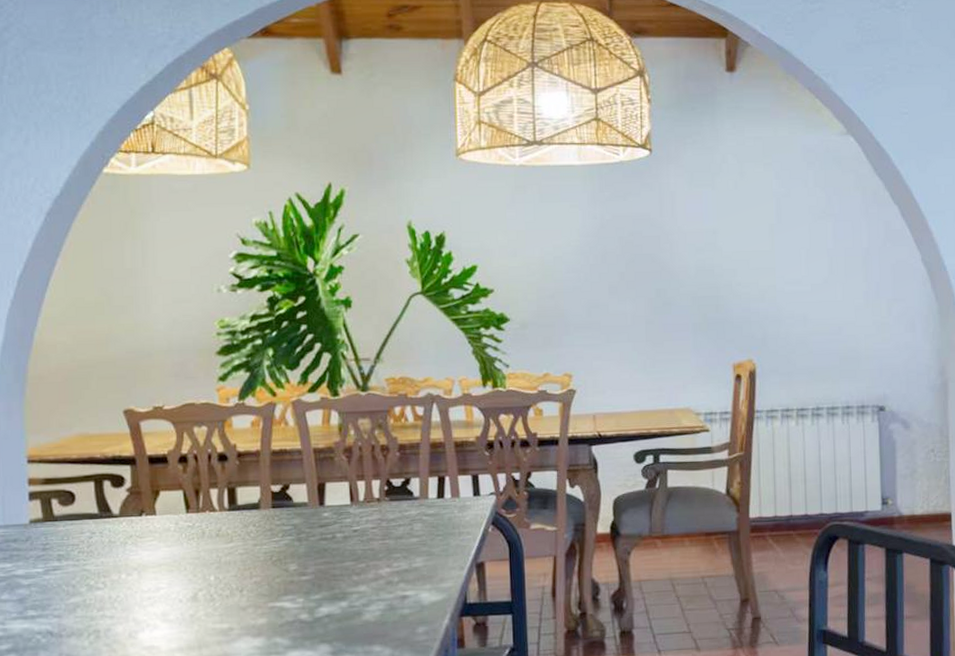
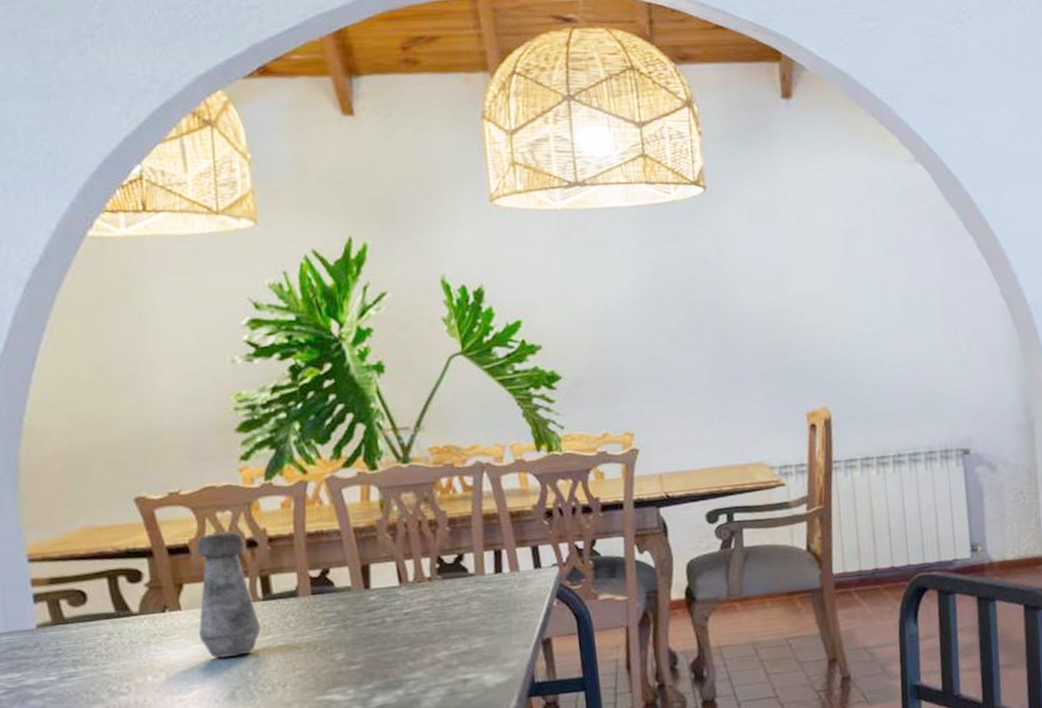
salt shaker: none [169,445,224,562] -> present [197,531,261,659]

